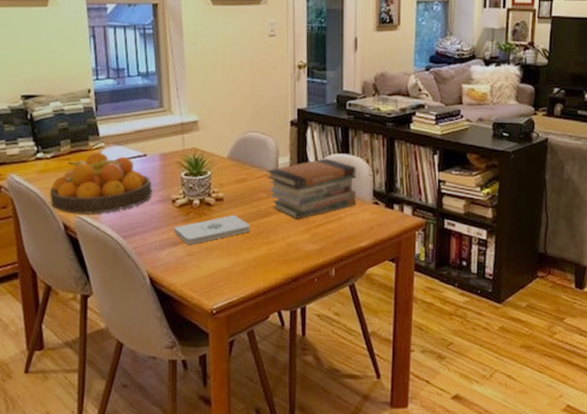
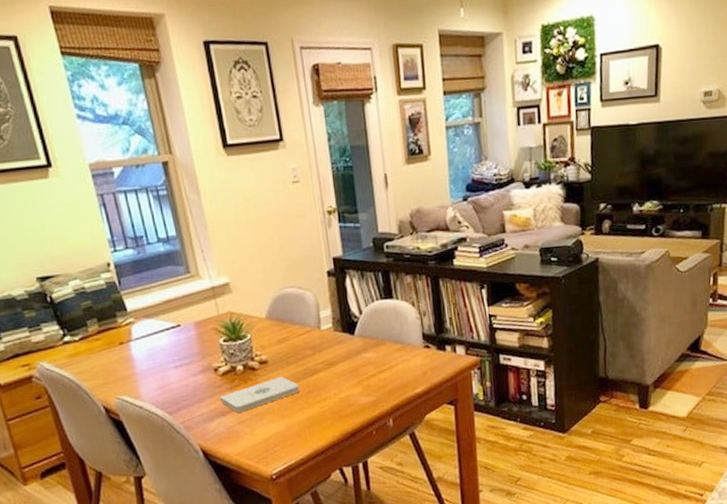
fruit bowl: present [49,152,152,214] -> none [83,328,192,395]
book stack: present [267,158,357,220] -> none [309,306,407,374]

